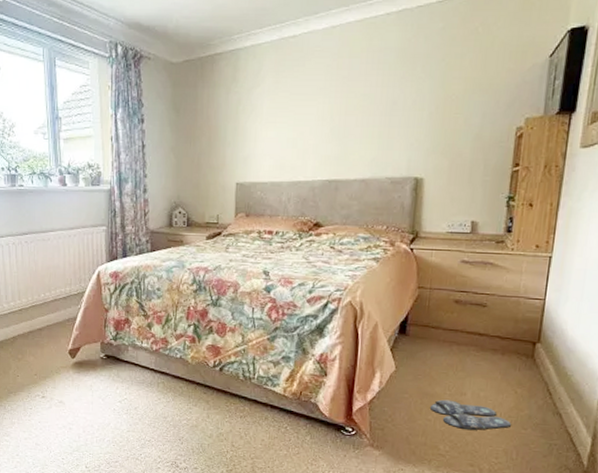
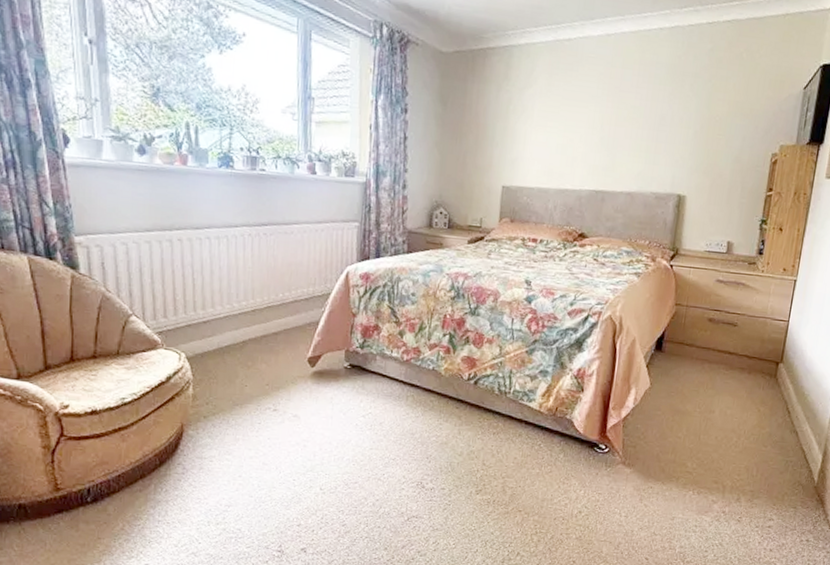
slippers: present [430,399,511,430] -> none [681,417,753,447]

